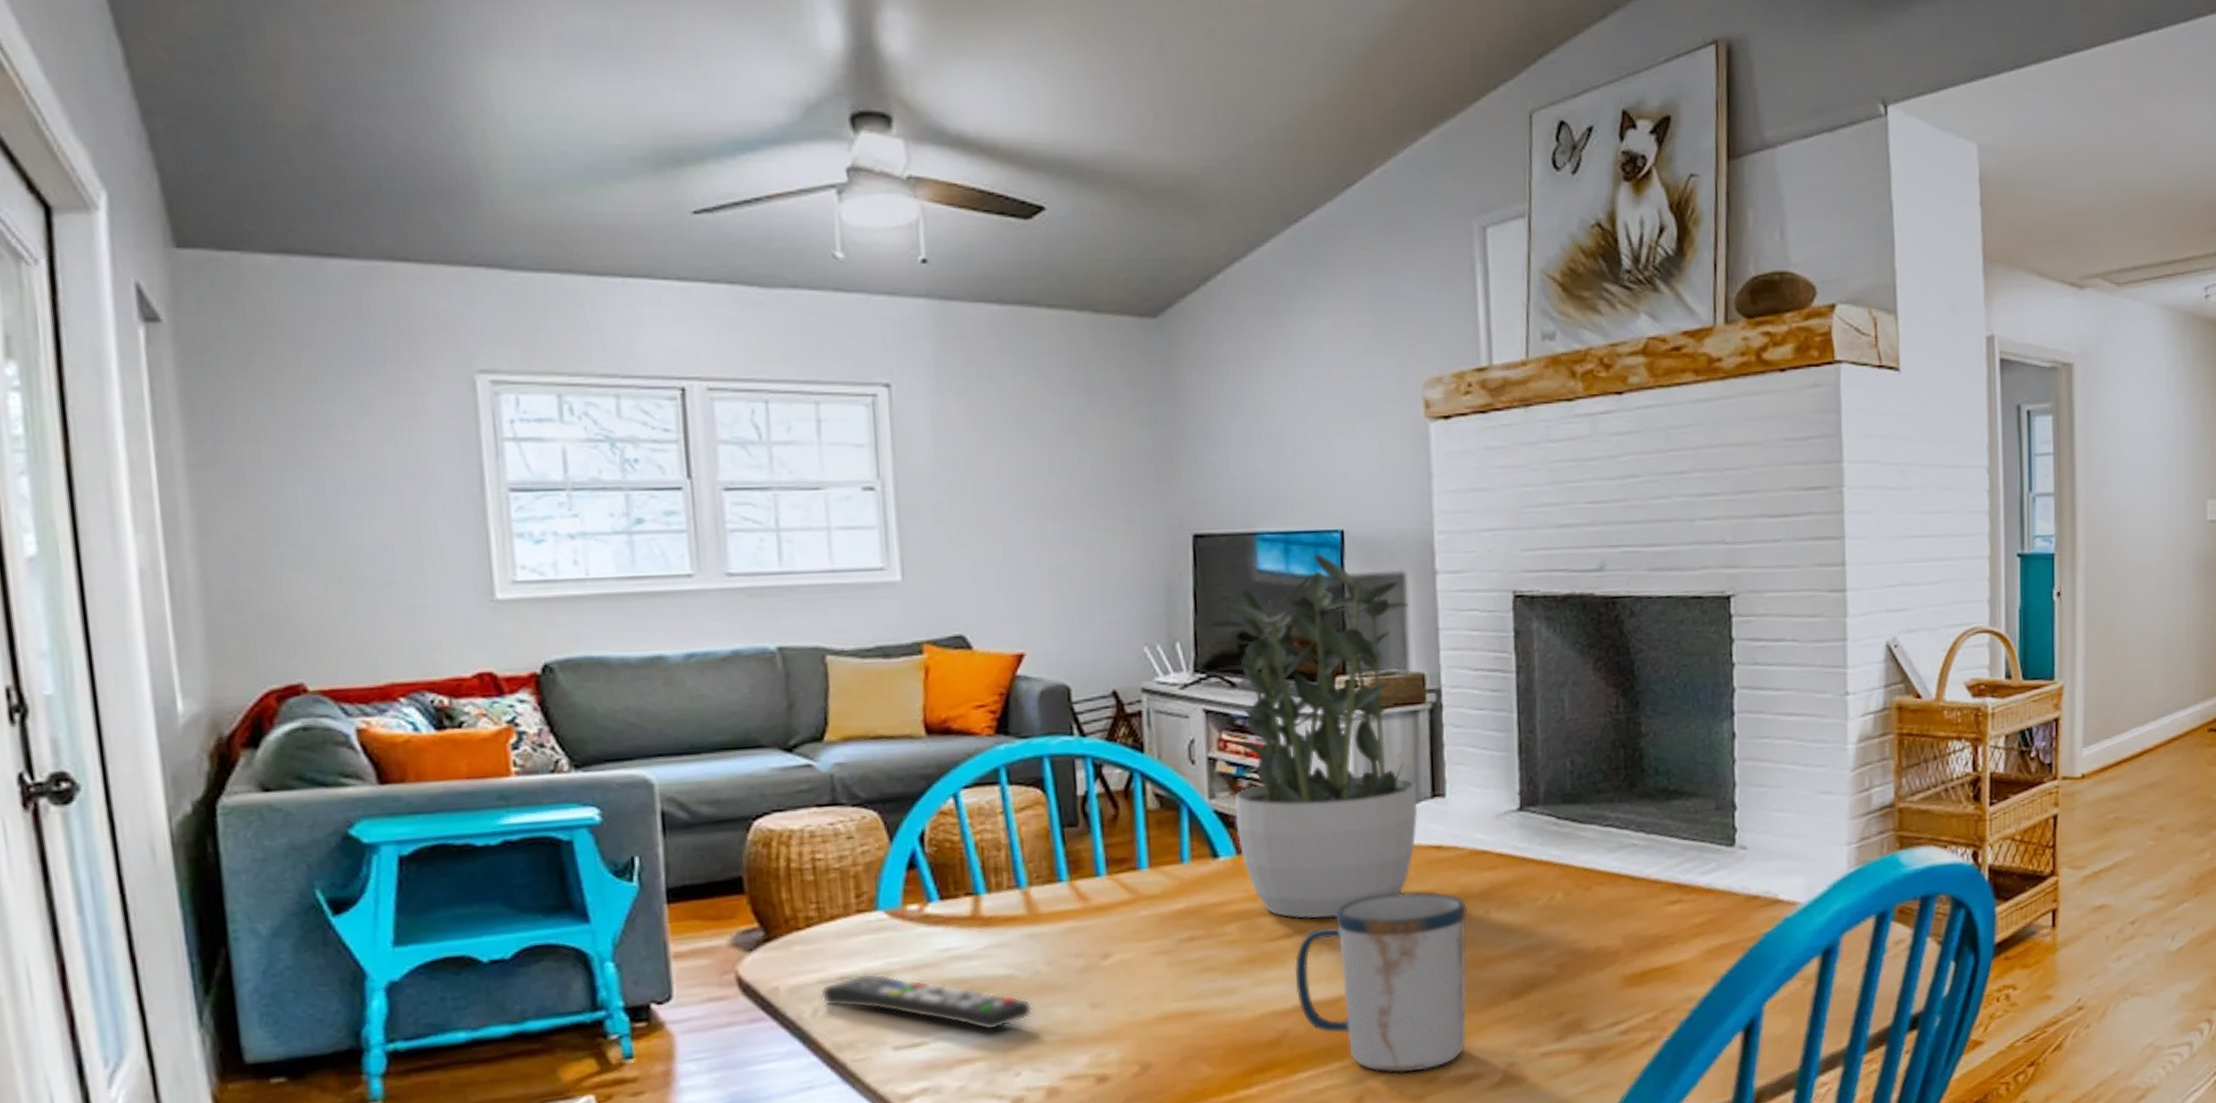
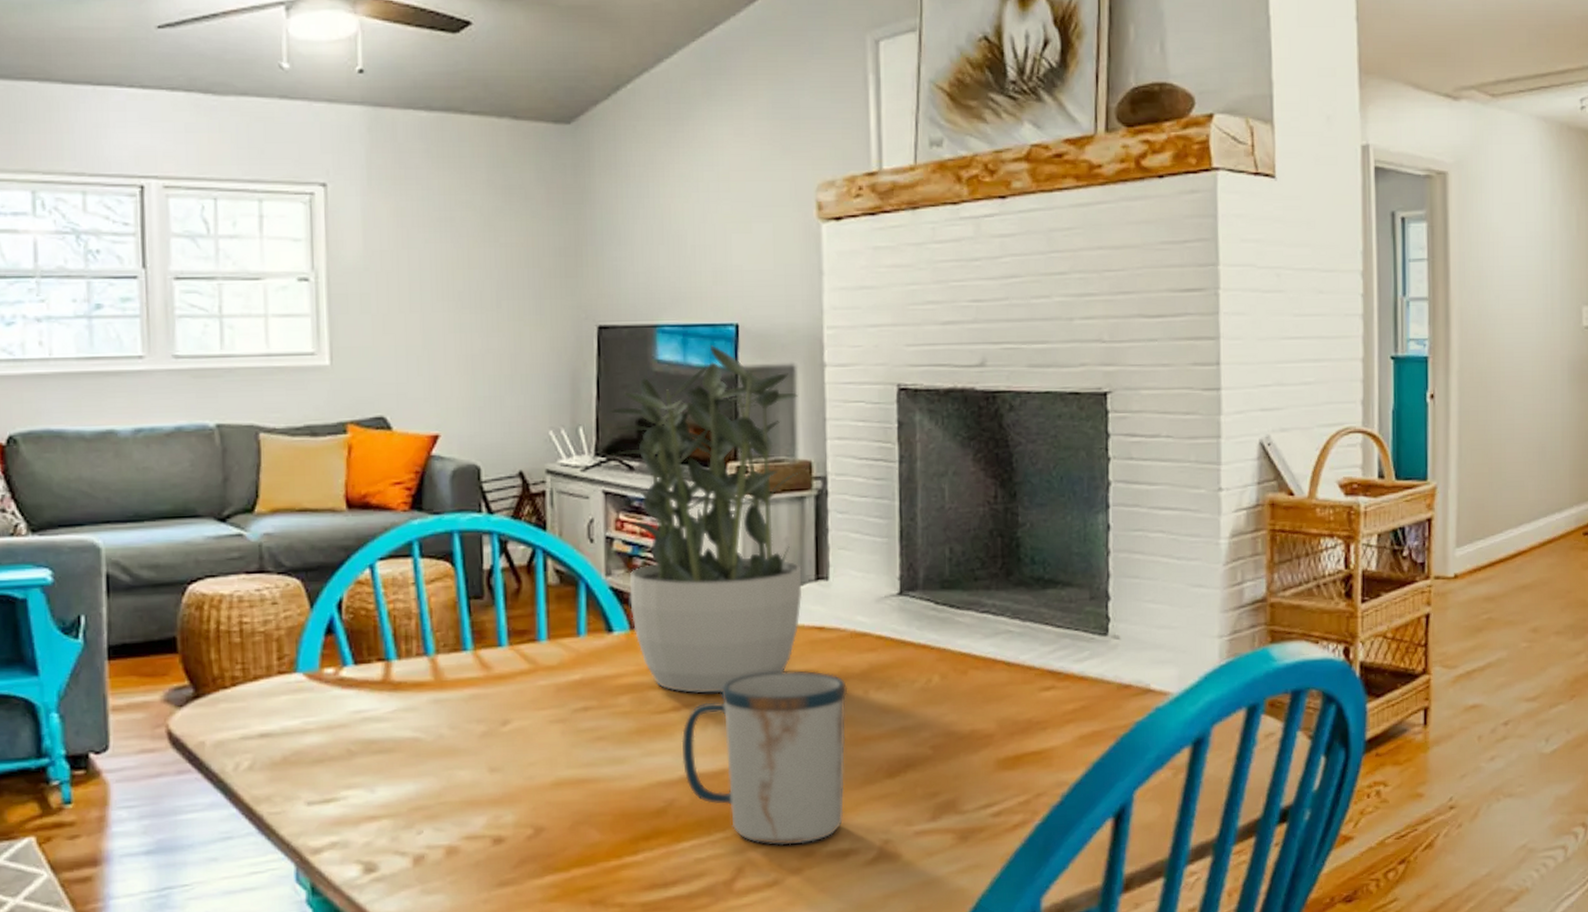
remote control: present [821,973,1033,1031] -> none [243,731,436,790]

